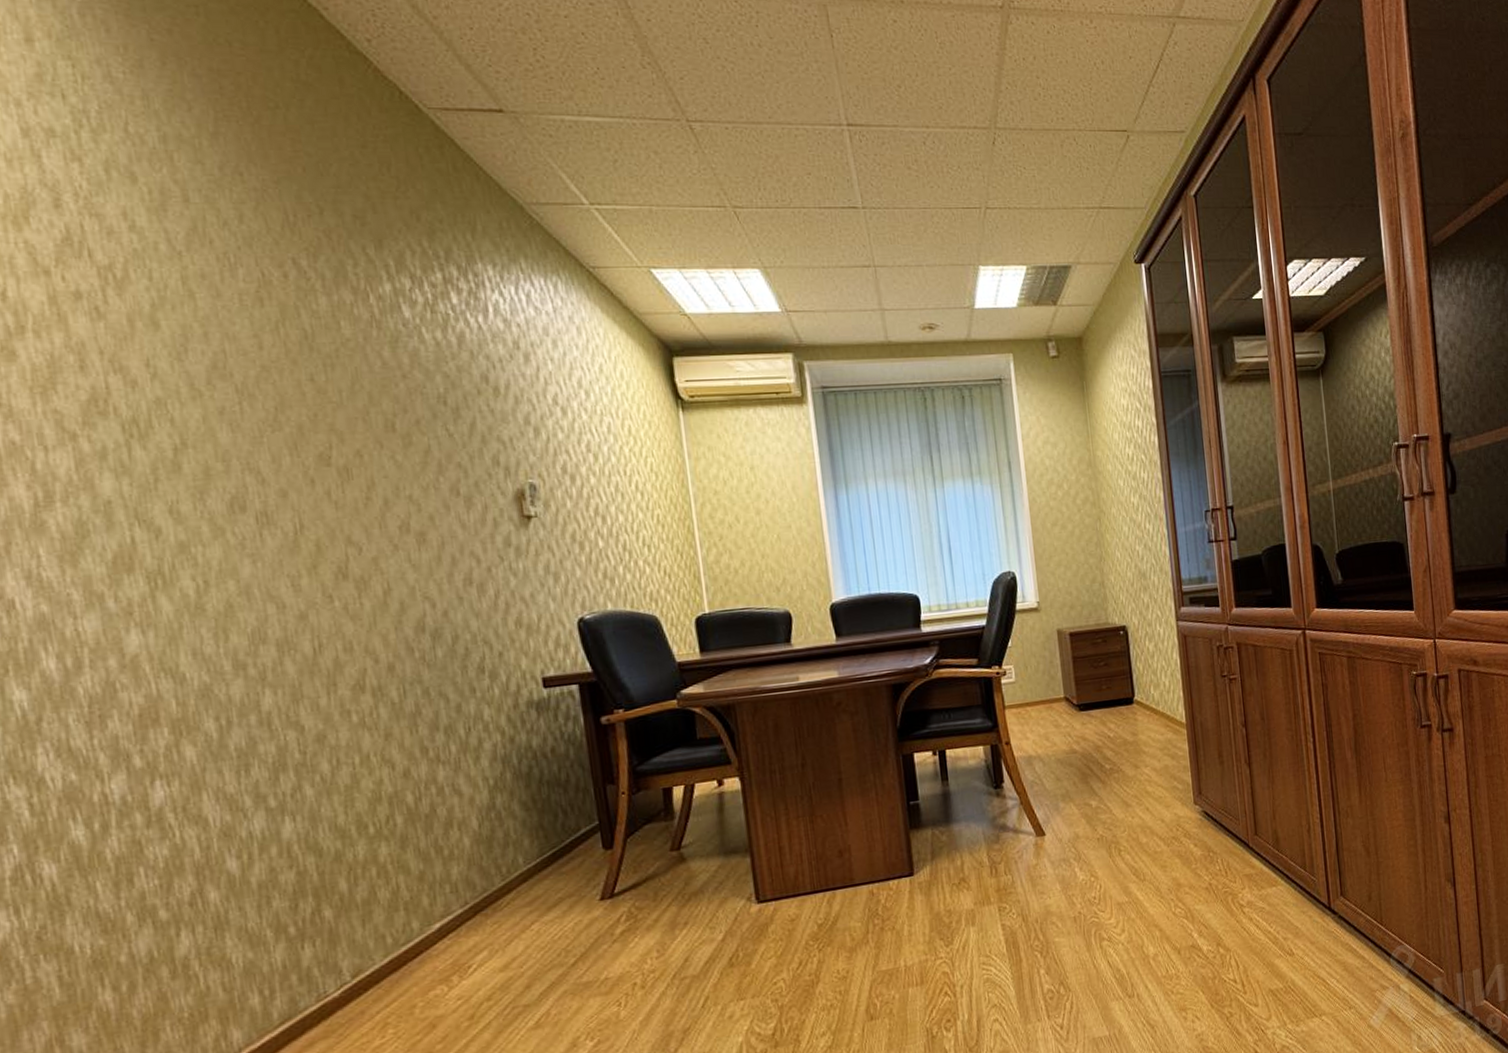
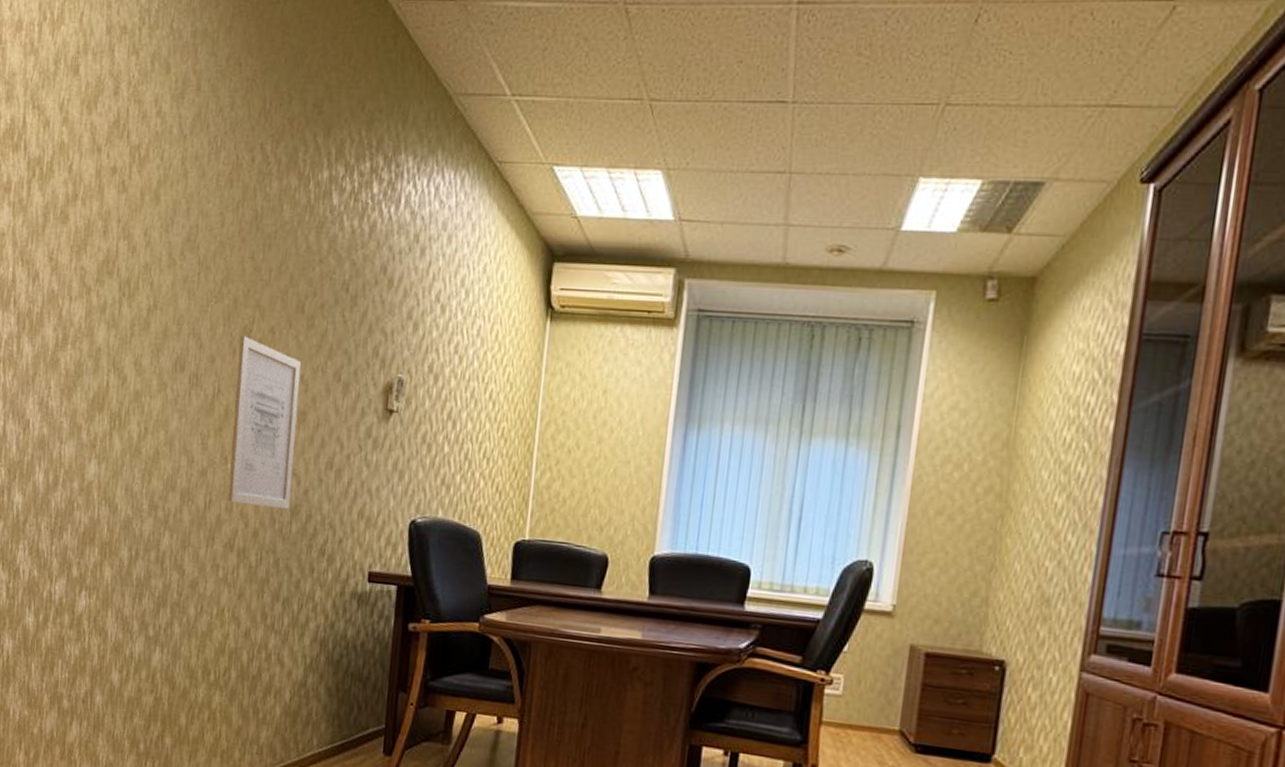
wall art: none [317,463,428,642] -> present [227,335,301,510]

